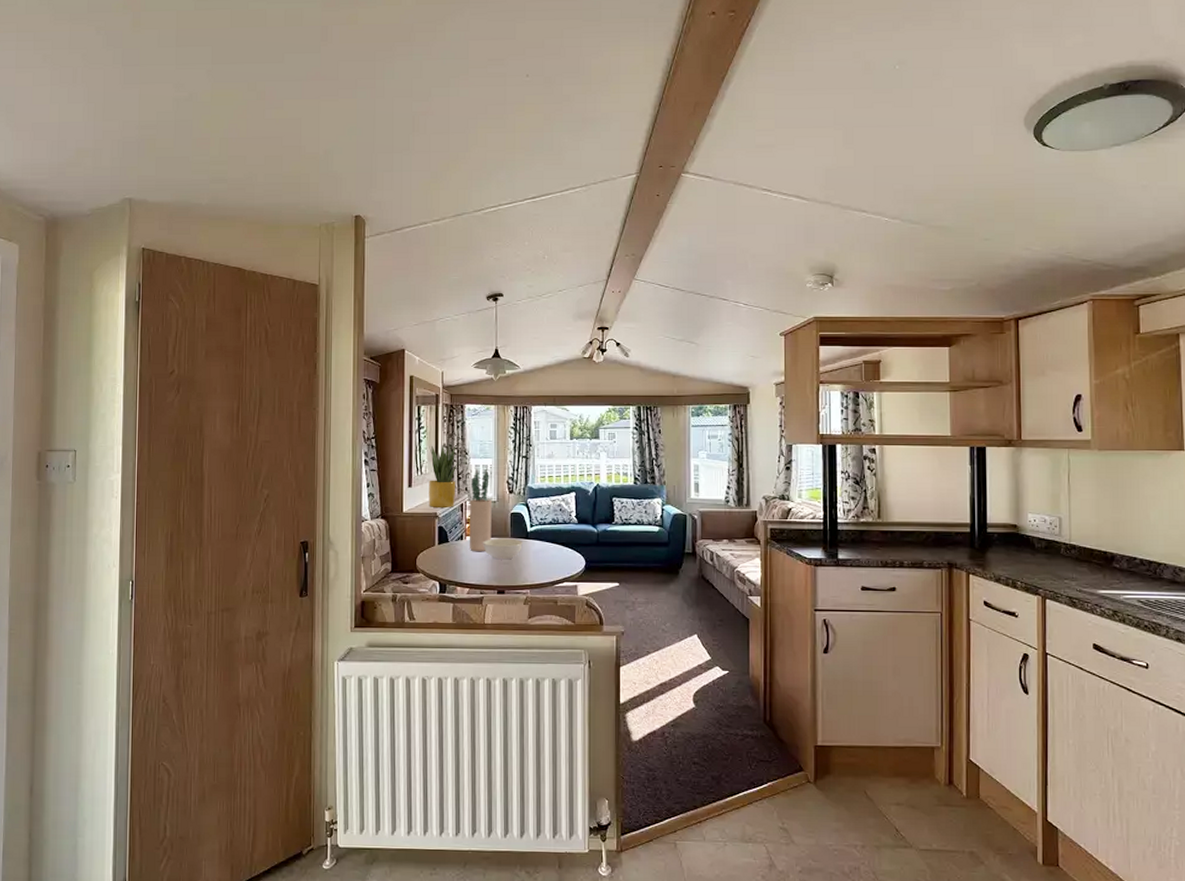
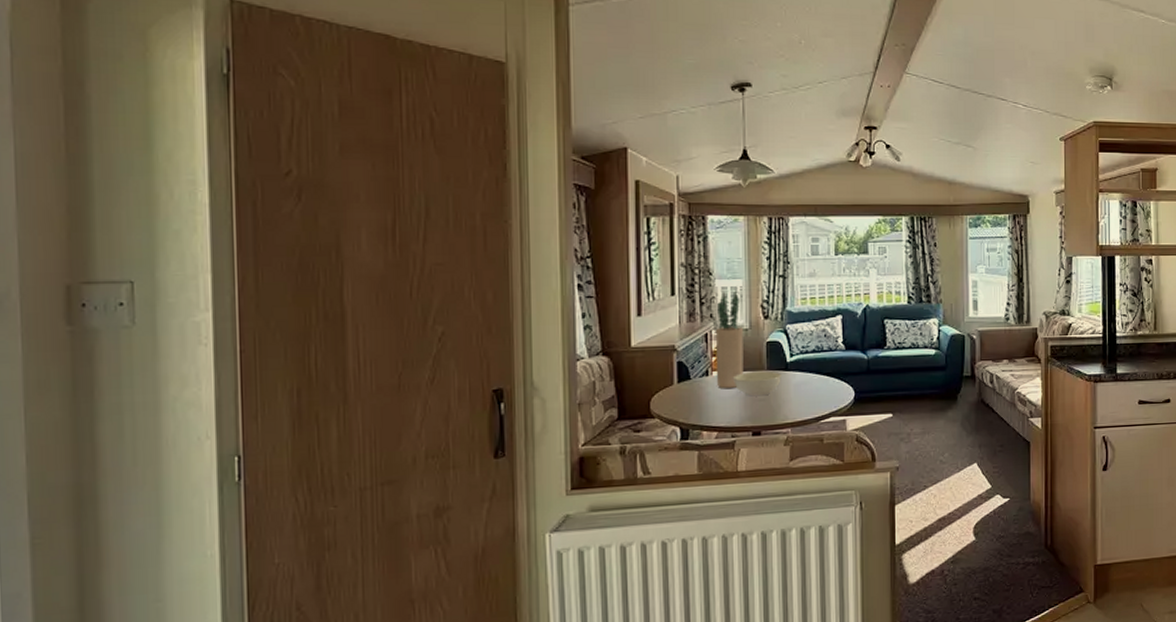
planter: present [429,445,459,507] -> none [663,264,701,339]

